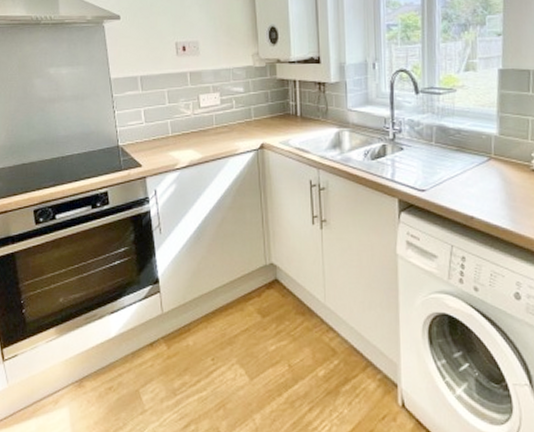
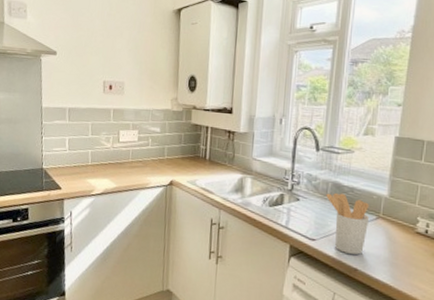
utensil holder: none [431,136,481,201] -> present [326,192,370,255]

